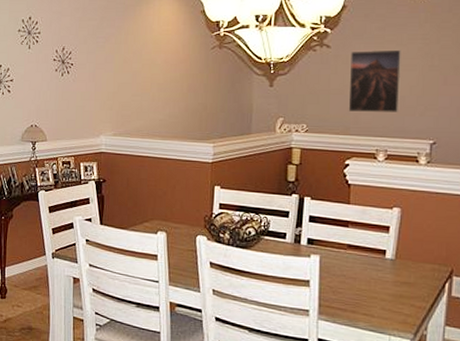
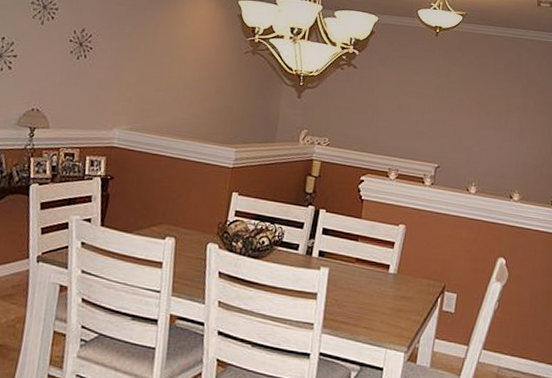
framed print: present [348,49,401,112] -> none [367,74,418,136]

